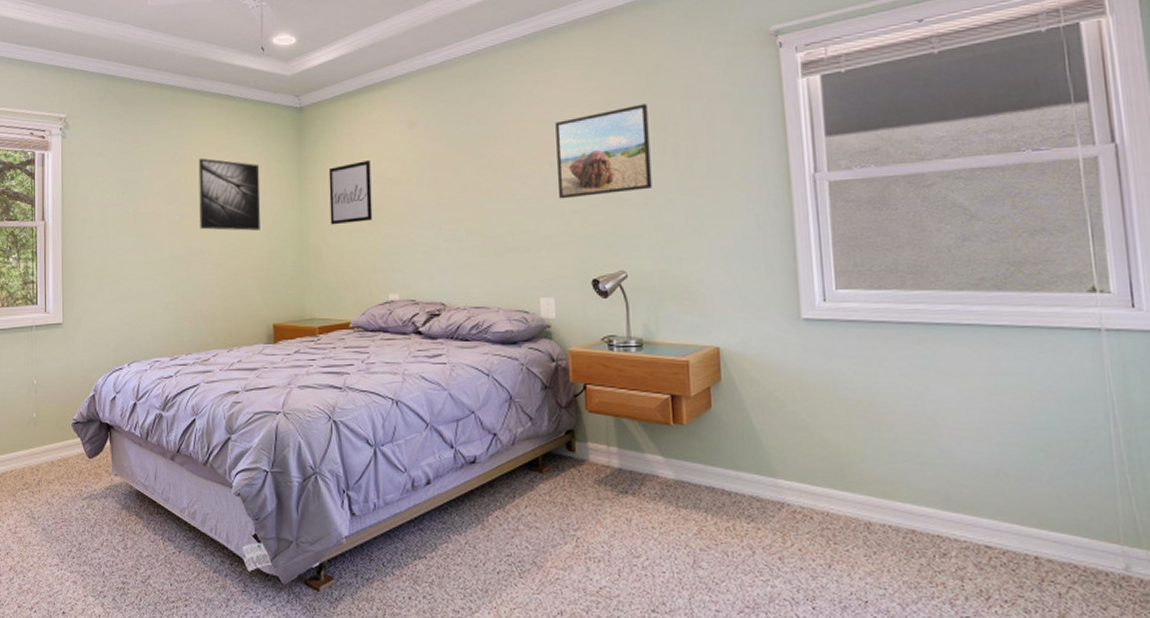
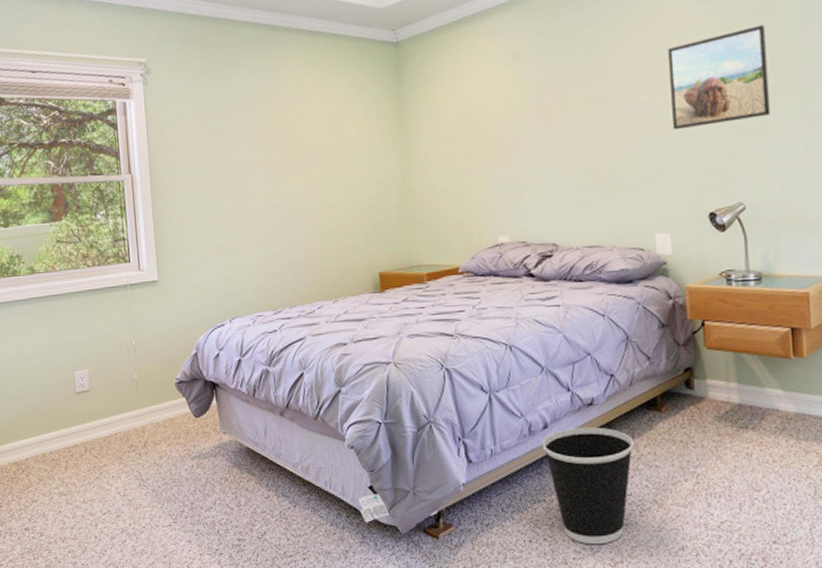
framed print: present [198,158,260,231] -> none [291,100,361,177]
wall art: present [328,161,373,225] -> none [430,97,479,167]
wastebasket: none [424,485,516,605] -> present [542,427,635,545]

